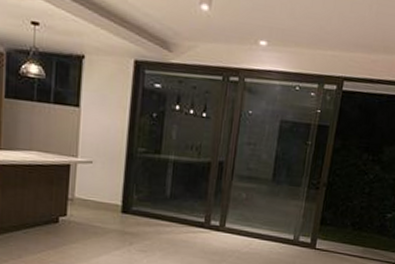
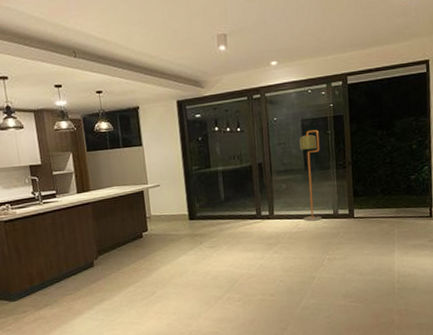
floor lamp: none [258,135,298,244] -> present [299,129,322,222]

